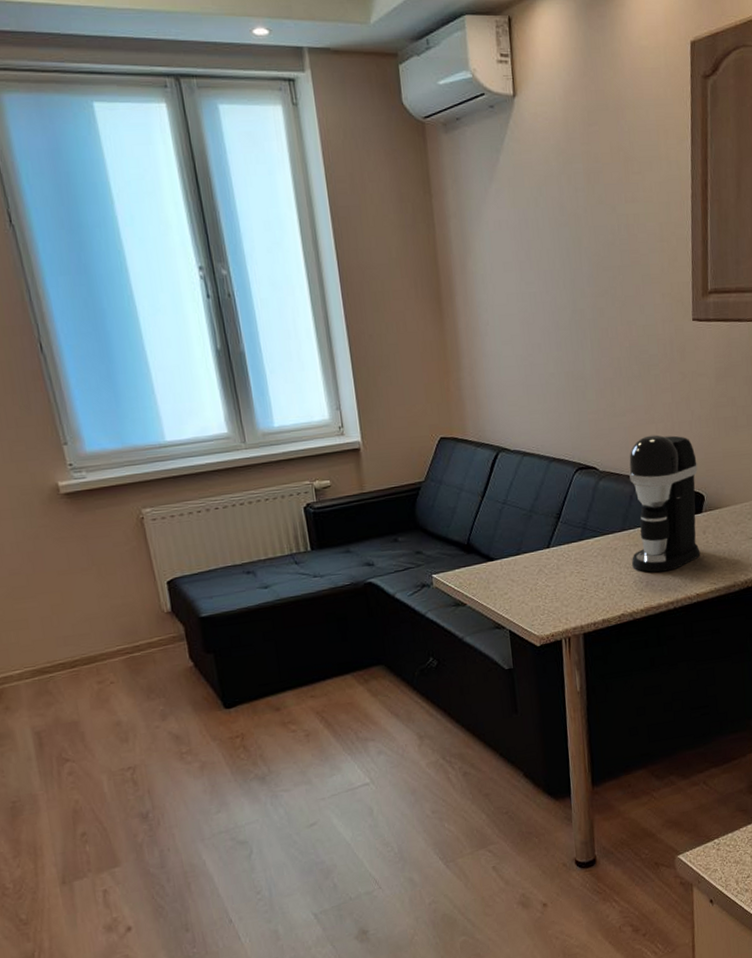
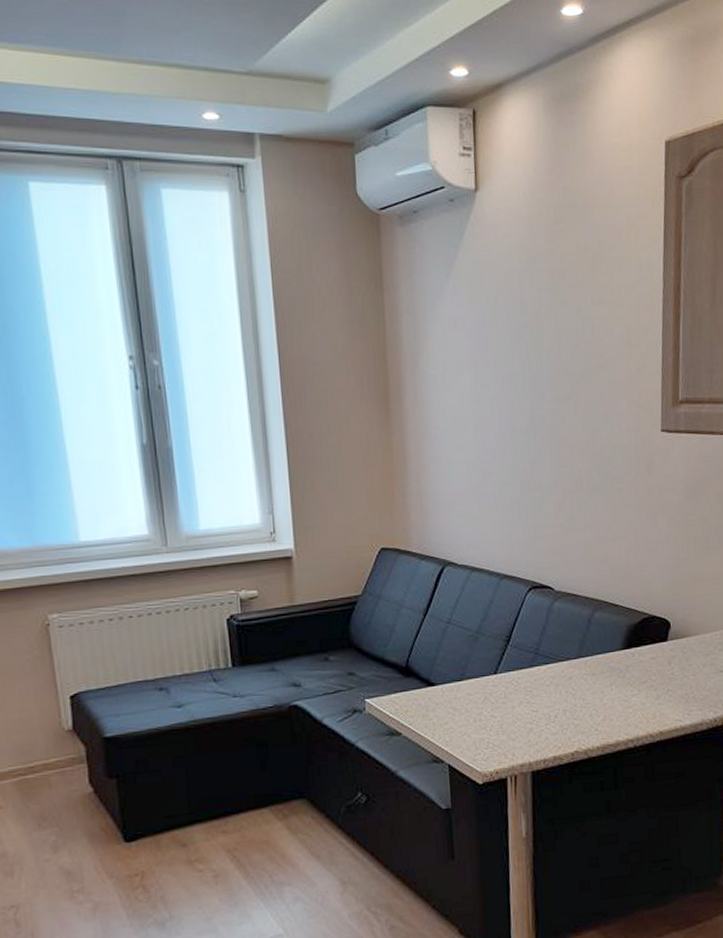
coffee maker: present [629,435,701,573] -> none [588,553,665,706]

